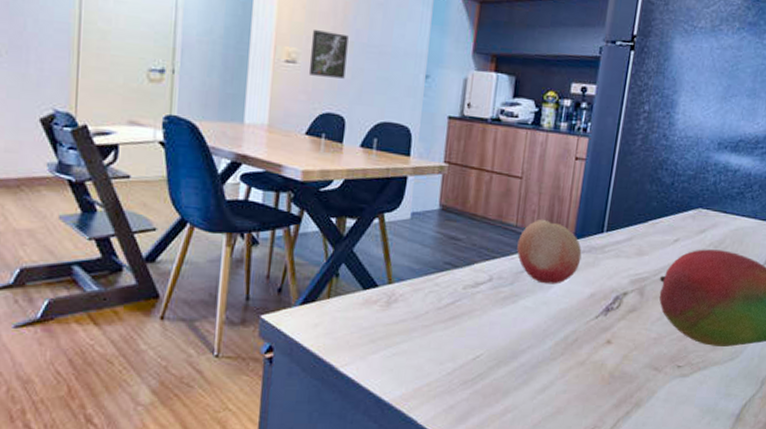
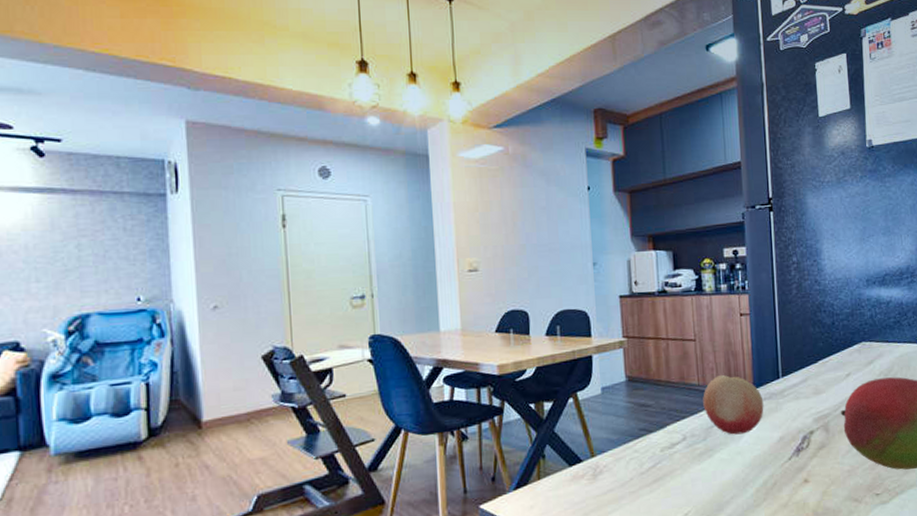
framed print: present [308,30,349,79] -> none [488,239,522,279]

